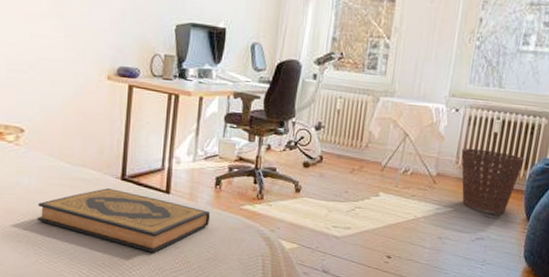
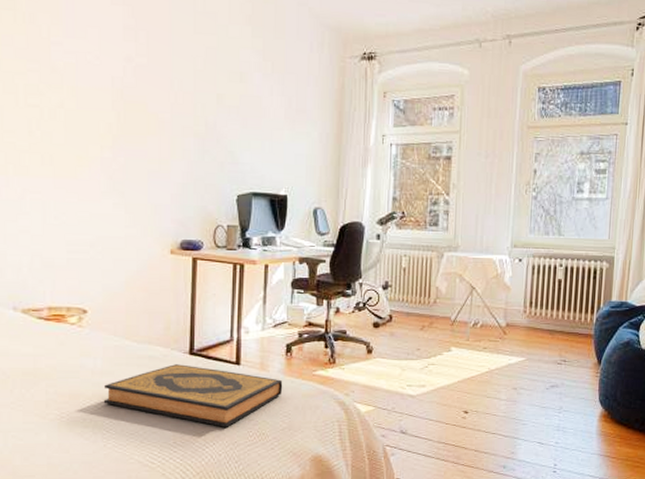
basket: present [461,148,525,214] -> none [528,296,590,360]

